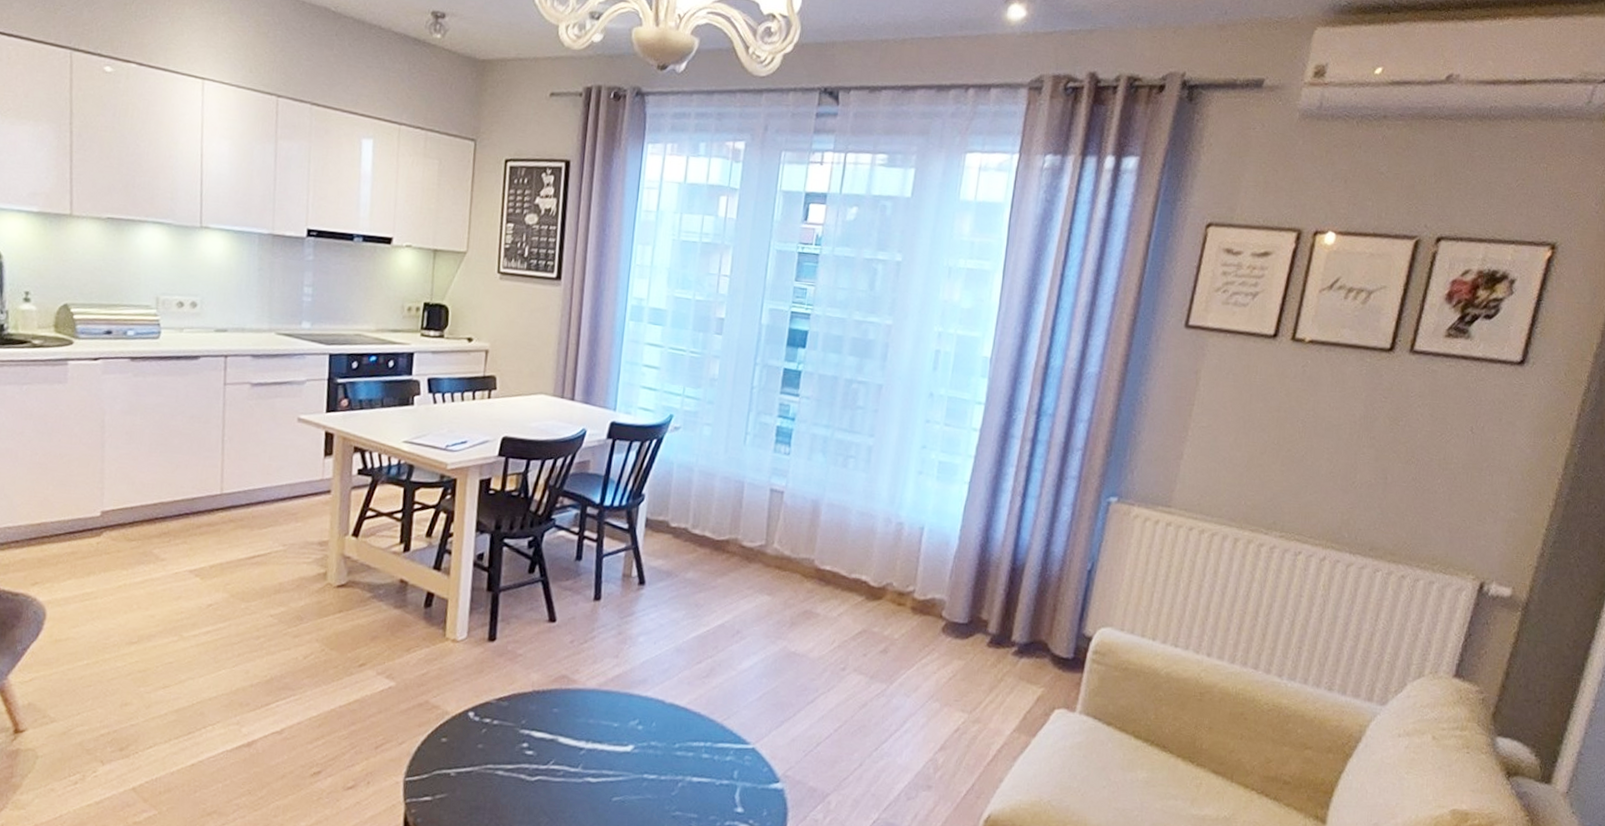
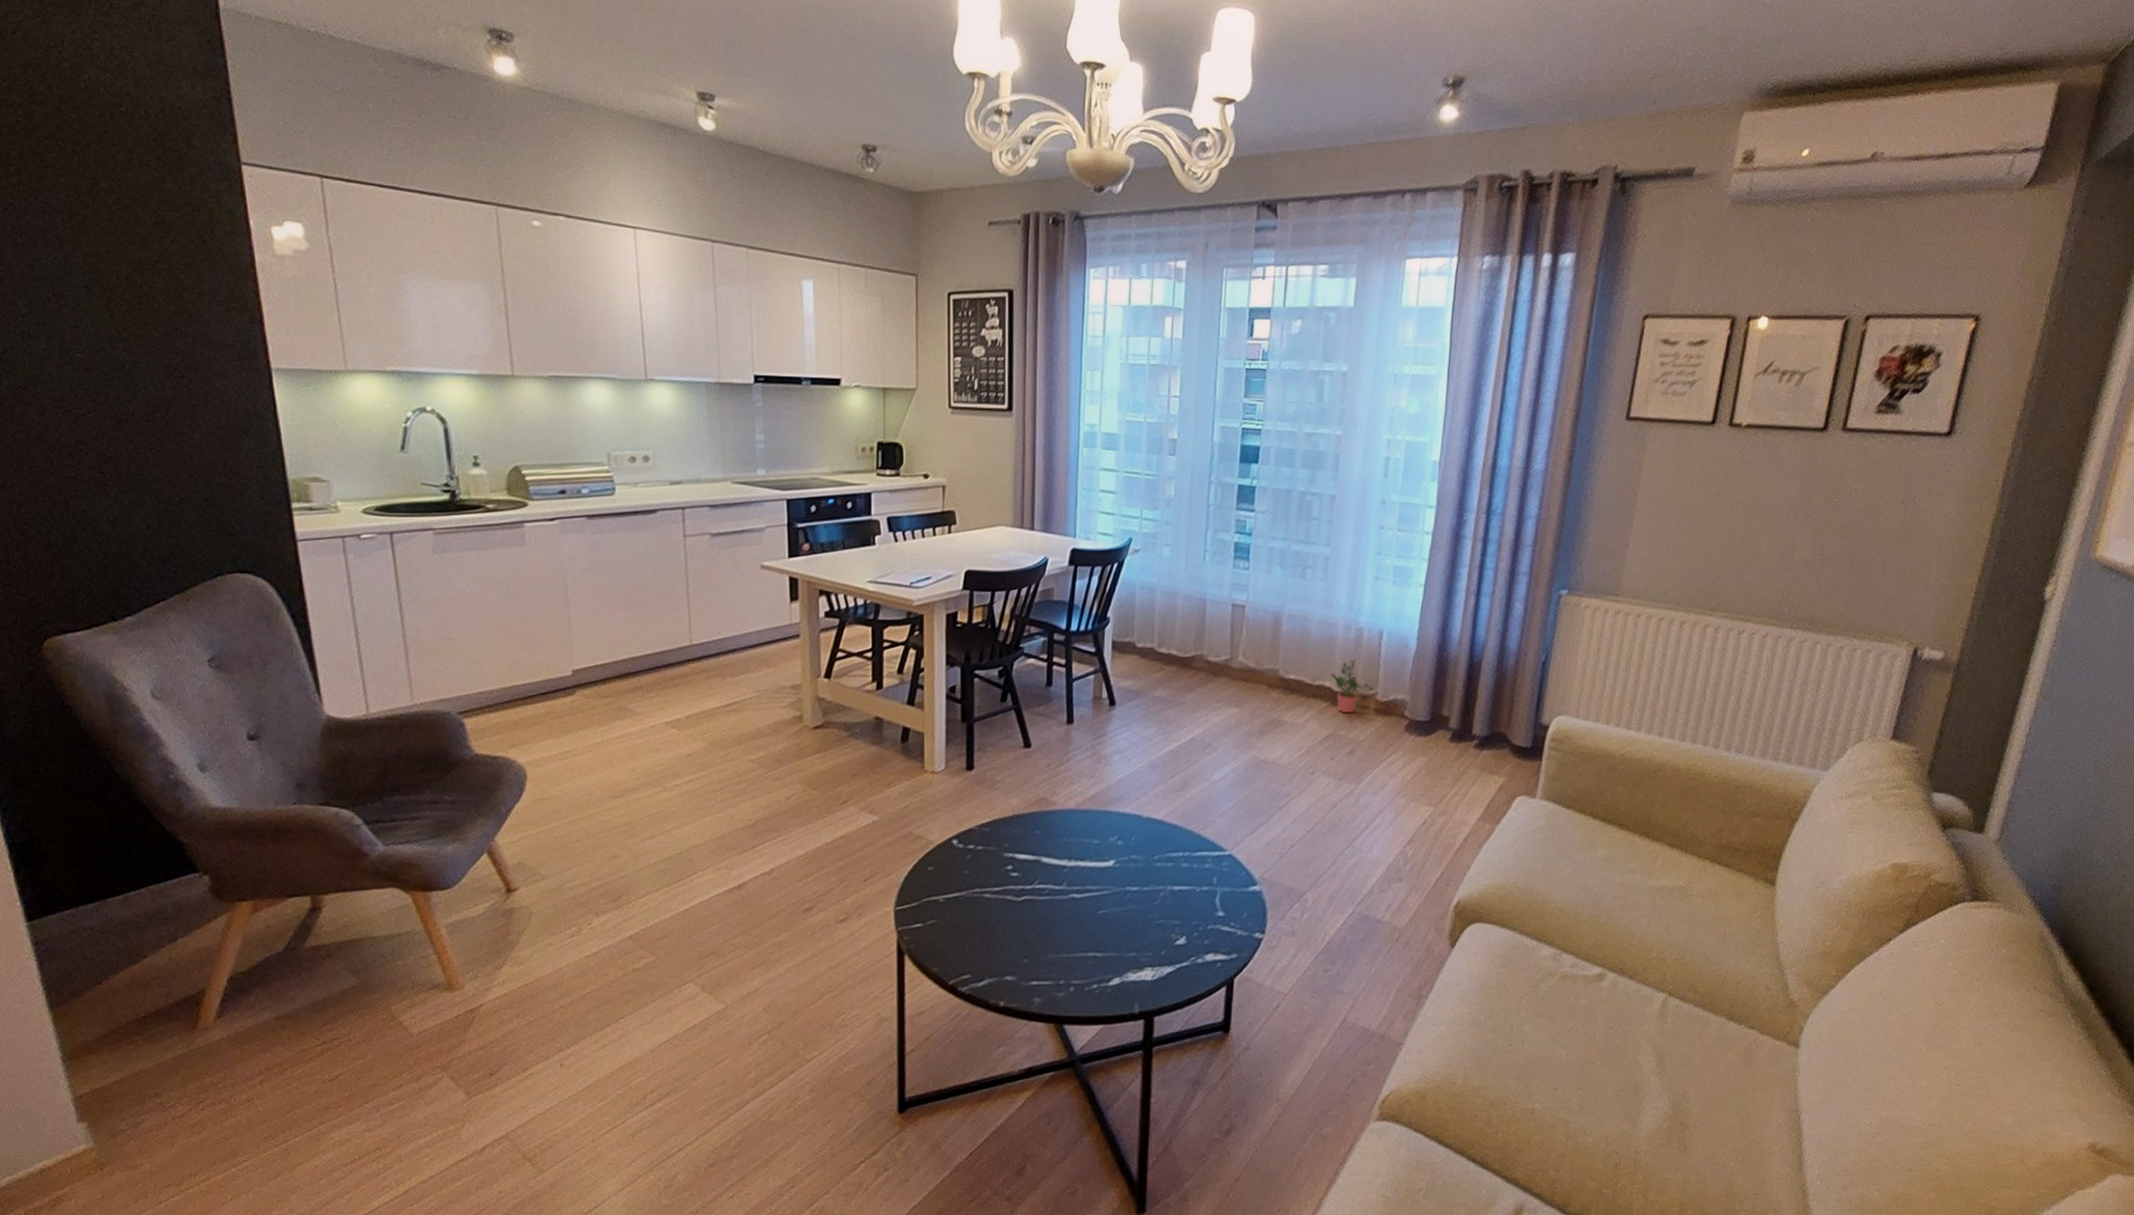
potted plant: none [868,554,914,610] -> present [1331,660,1376,714]

